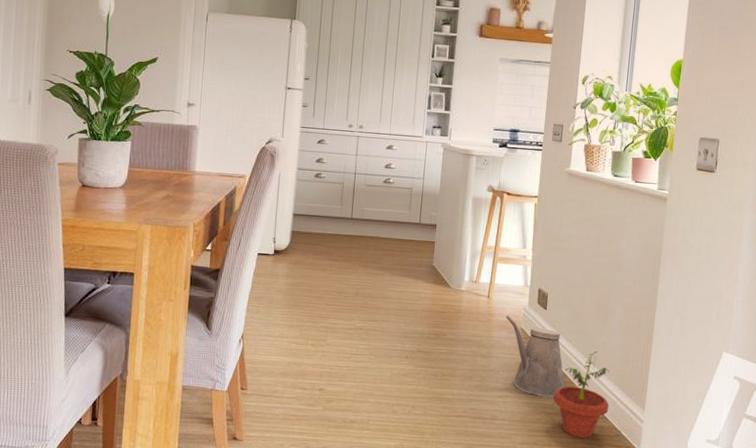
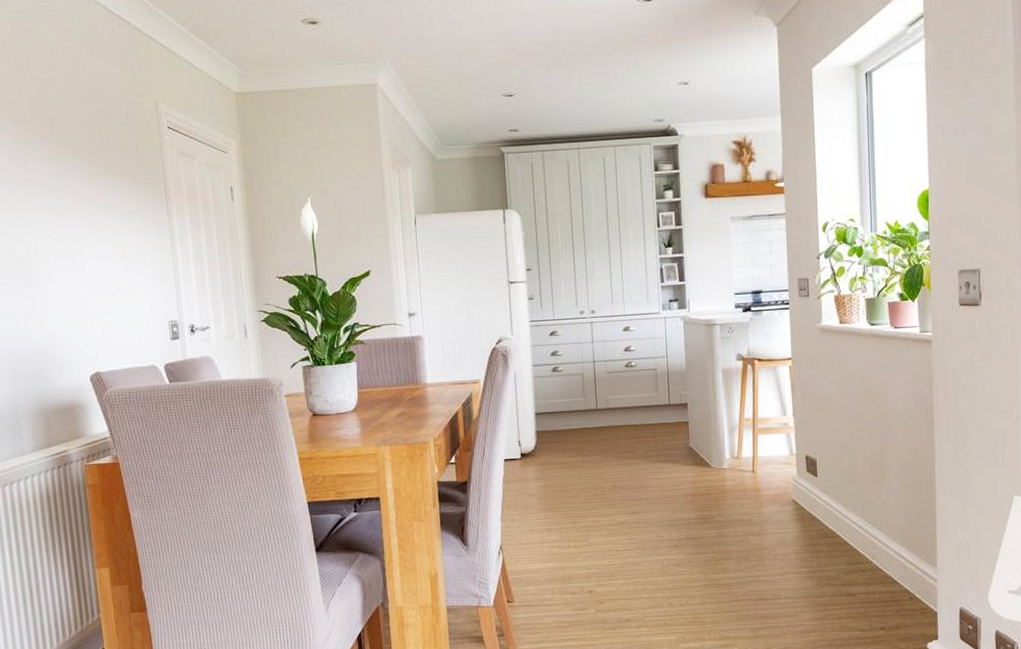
watering can: present [506,314,565,398] -> none [775,487,848,570]
potted plant: present [553,351,610,438] -> none [837,513,898,606]

